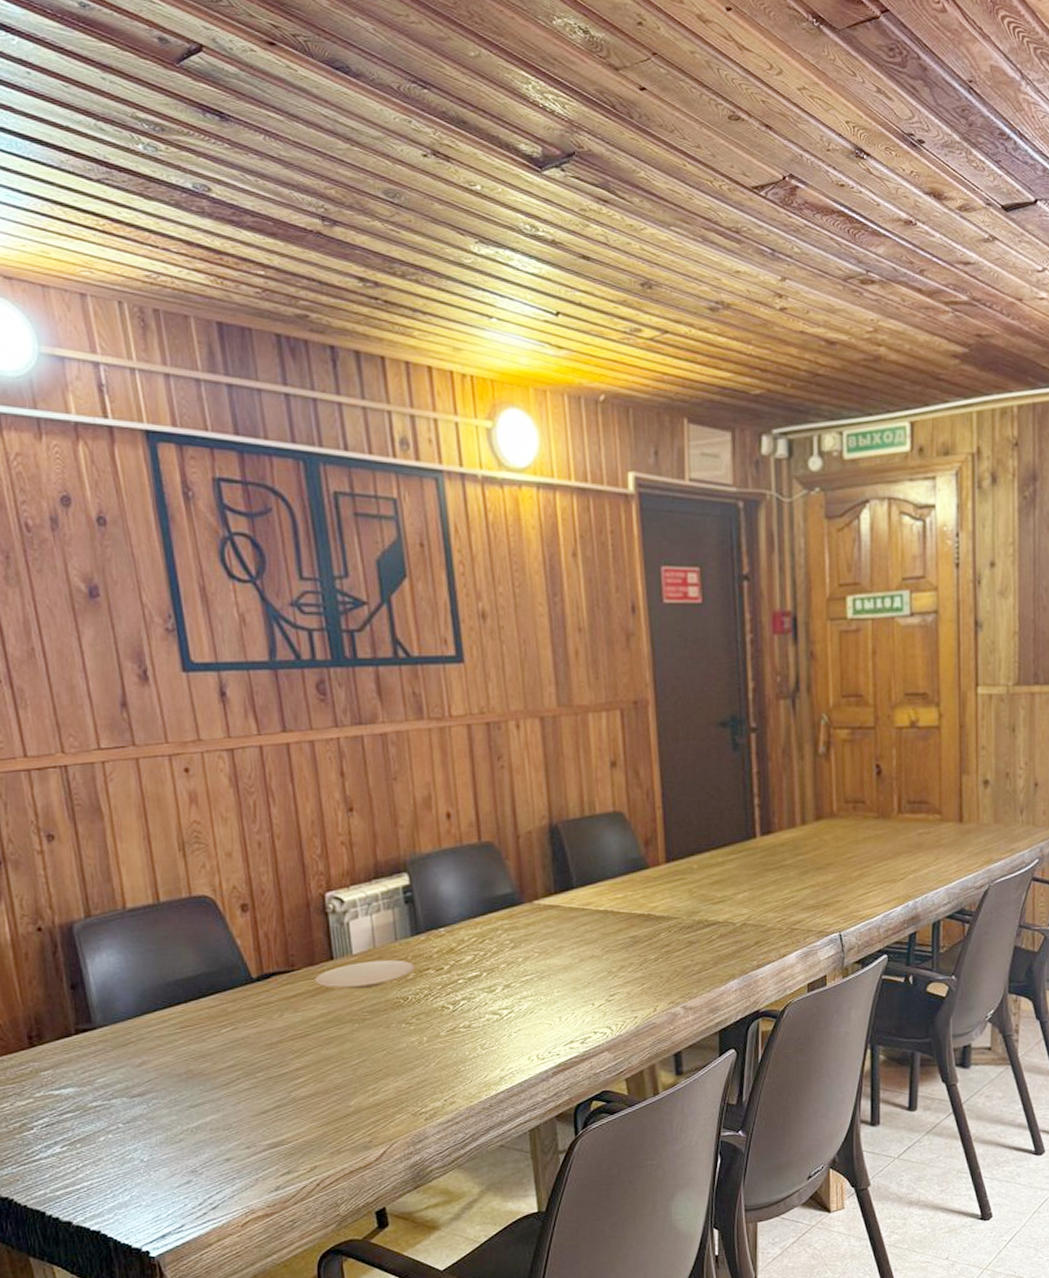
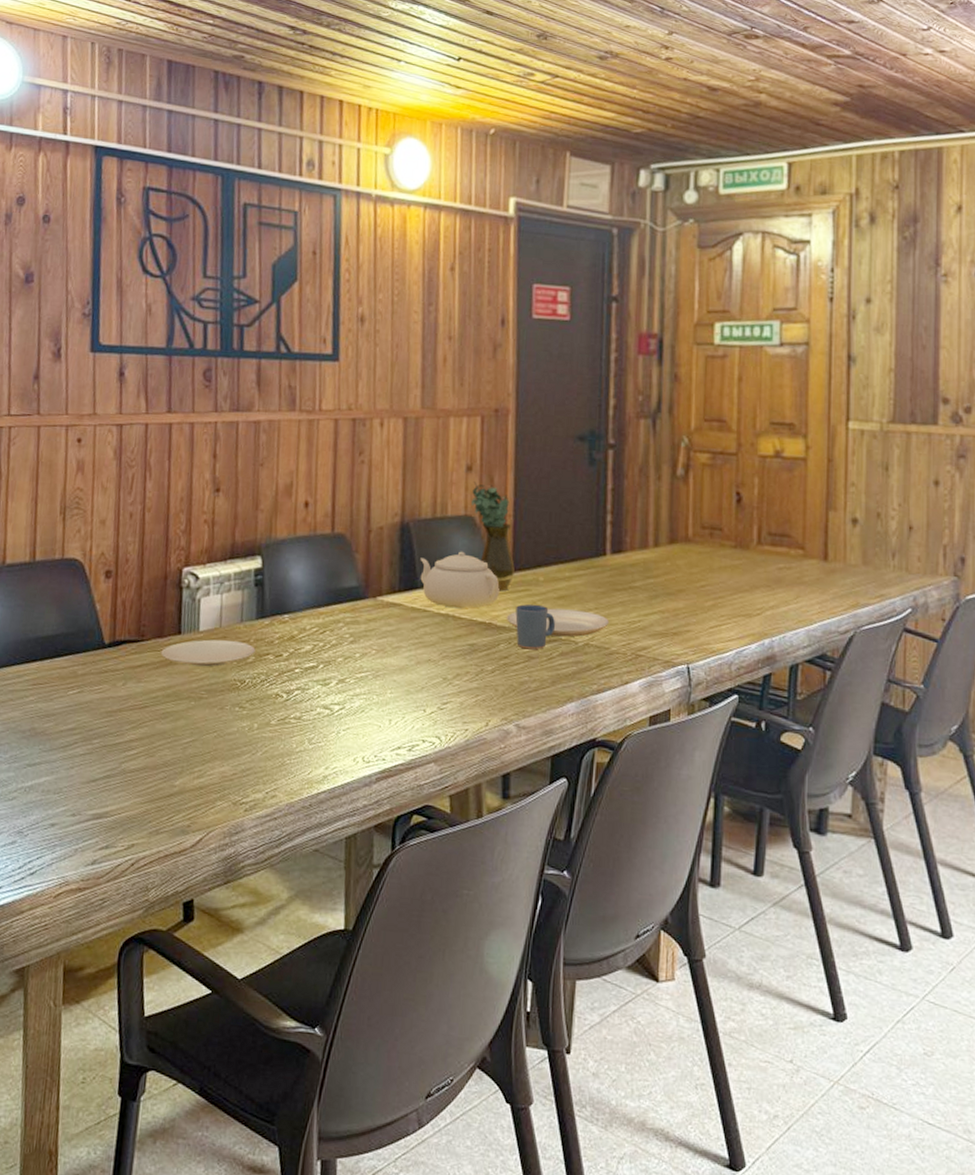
teapot: none [573,847,655,904] -> present [420,551,500,609]
vase: none [619,777,668,883] -> present [471,481,515,591]
plate: none [664,893,763,920] -> present [506,608,609,638]
mug: none [673,891,713,935] -> present [515,604,556,650]

